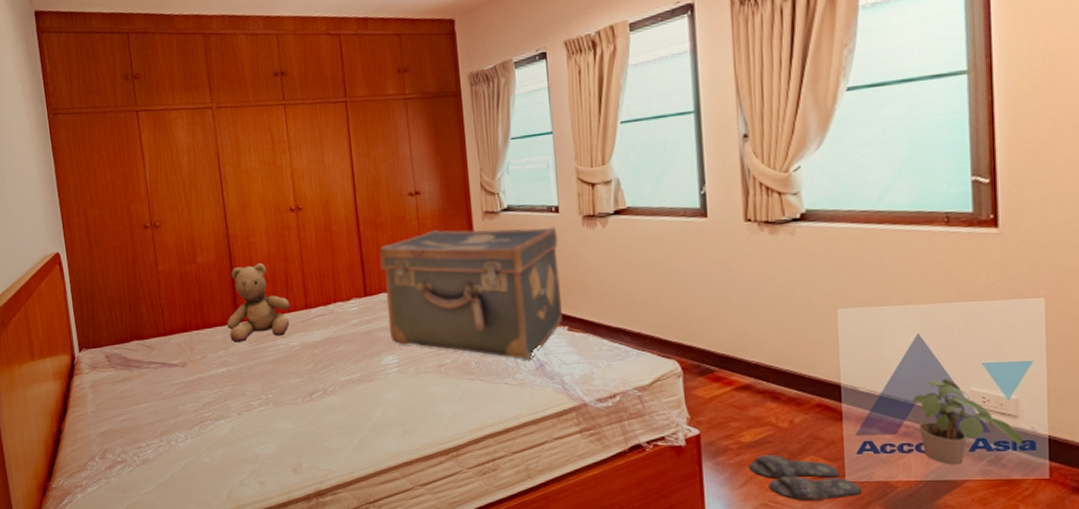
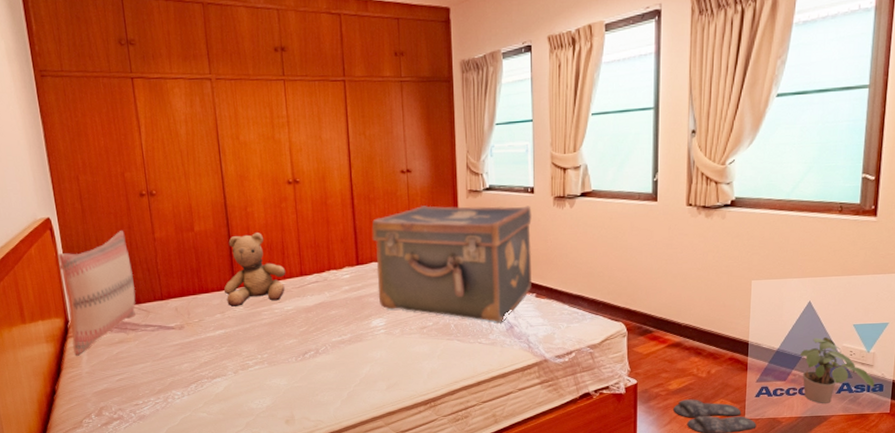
pillow: none [66,264,140,395] -> present [58,231,136,357]

